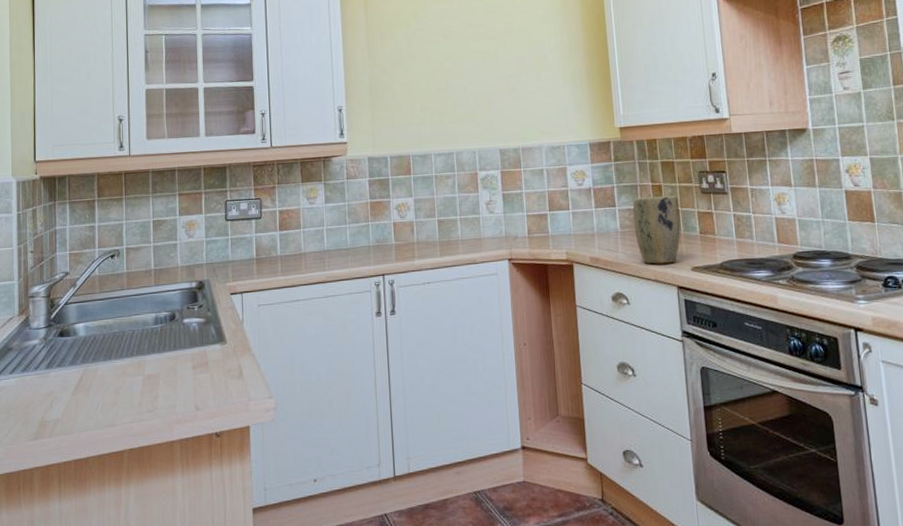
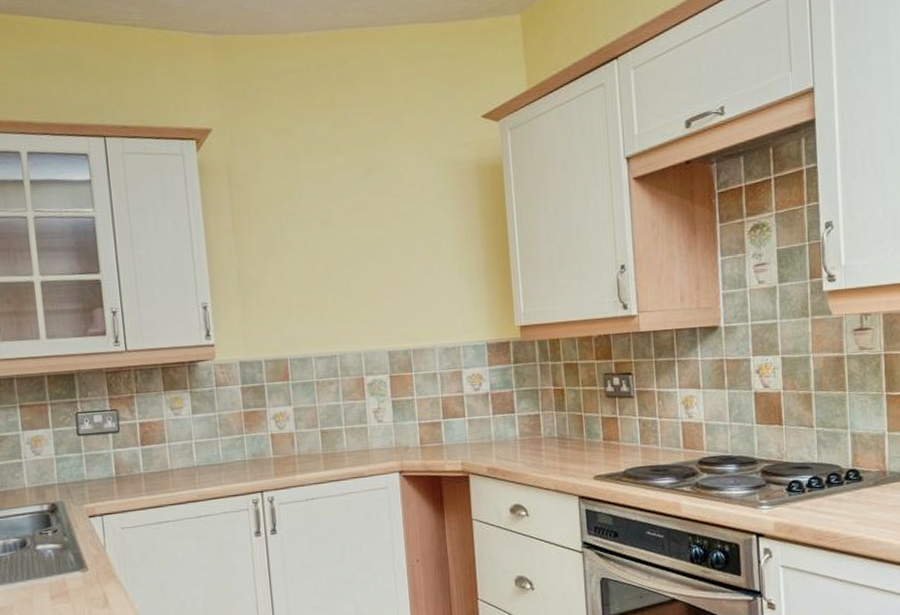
plant pot: present [632,195,681,265] -> none [533,400,583,474]

